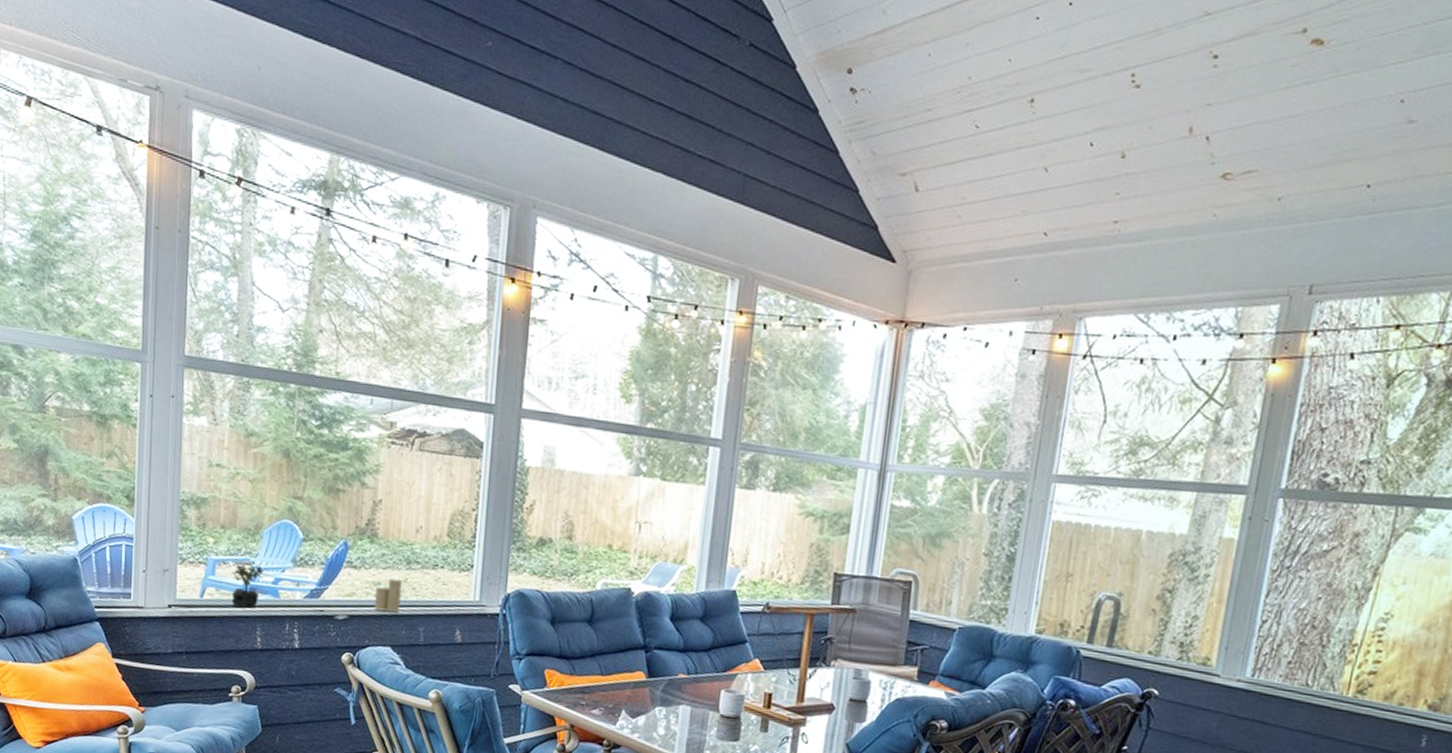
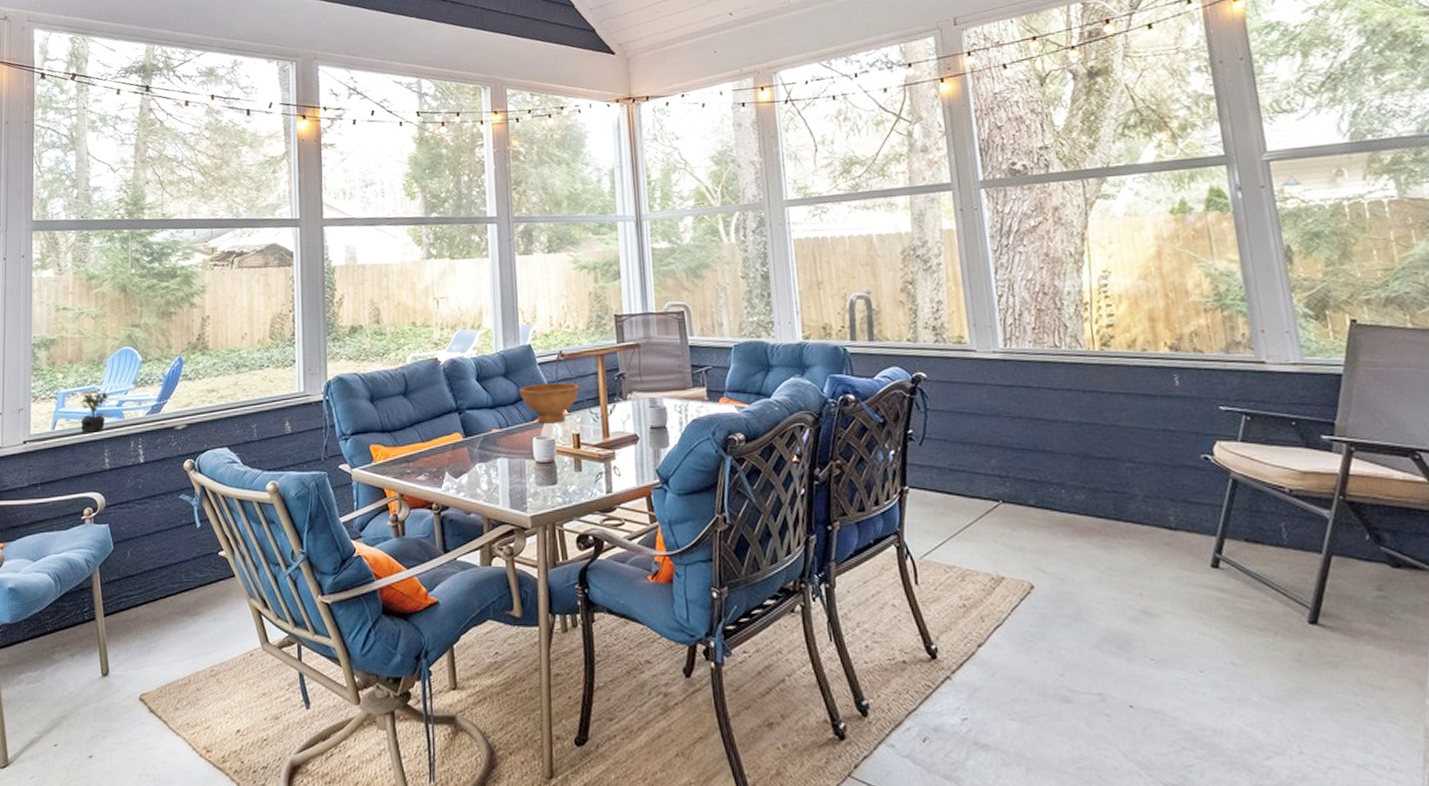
candle: present [373,574,402,613] -> none [209,379,233,416]
bowl: none [714,634,781,679] -> present [518,382,580,424]

